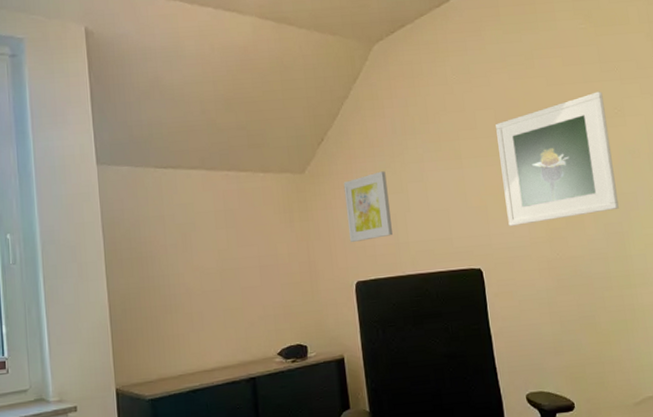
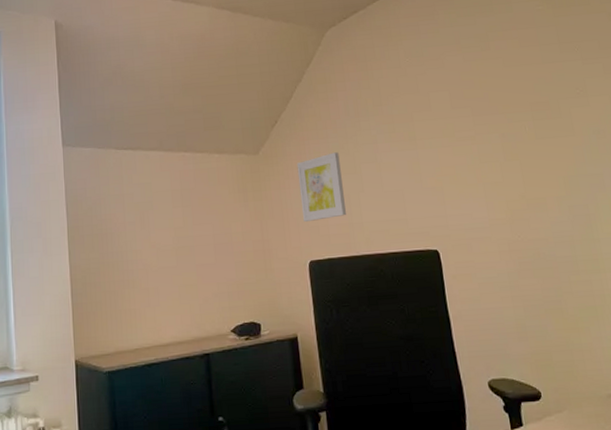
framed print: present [495,91,619,226] -> none [450,72,584,207]

